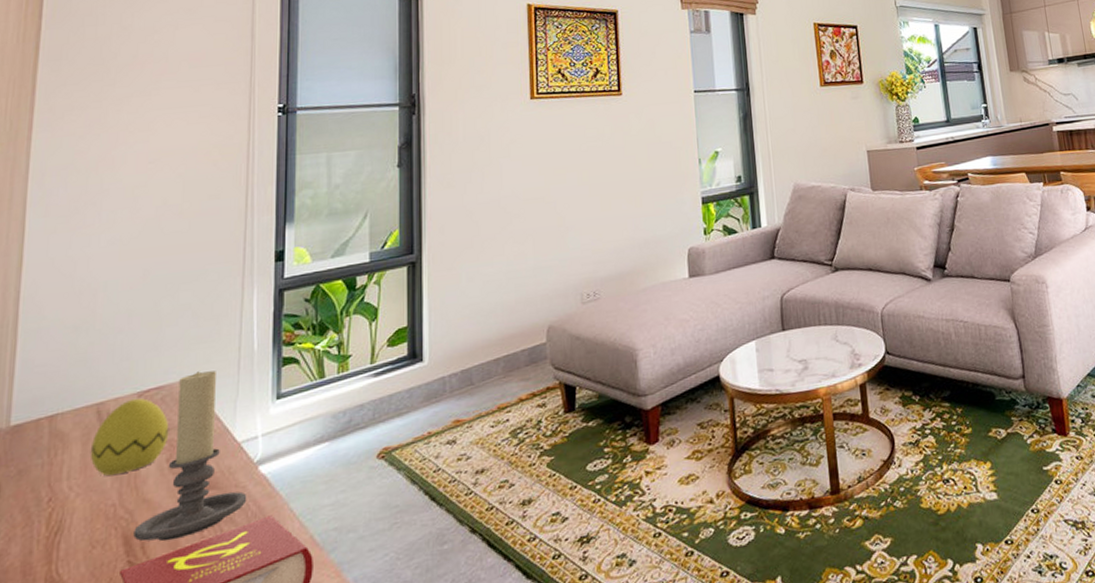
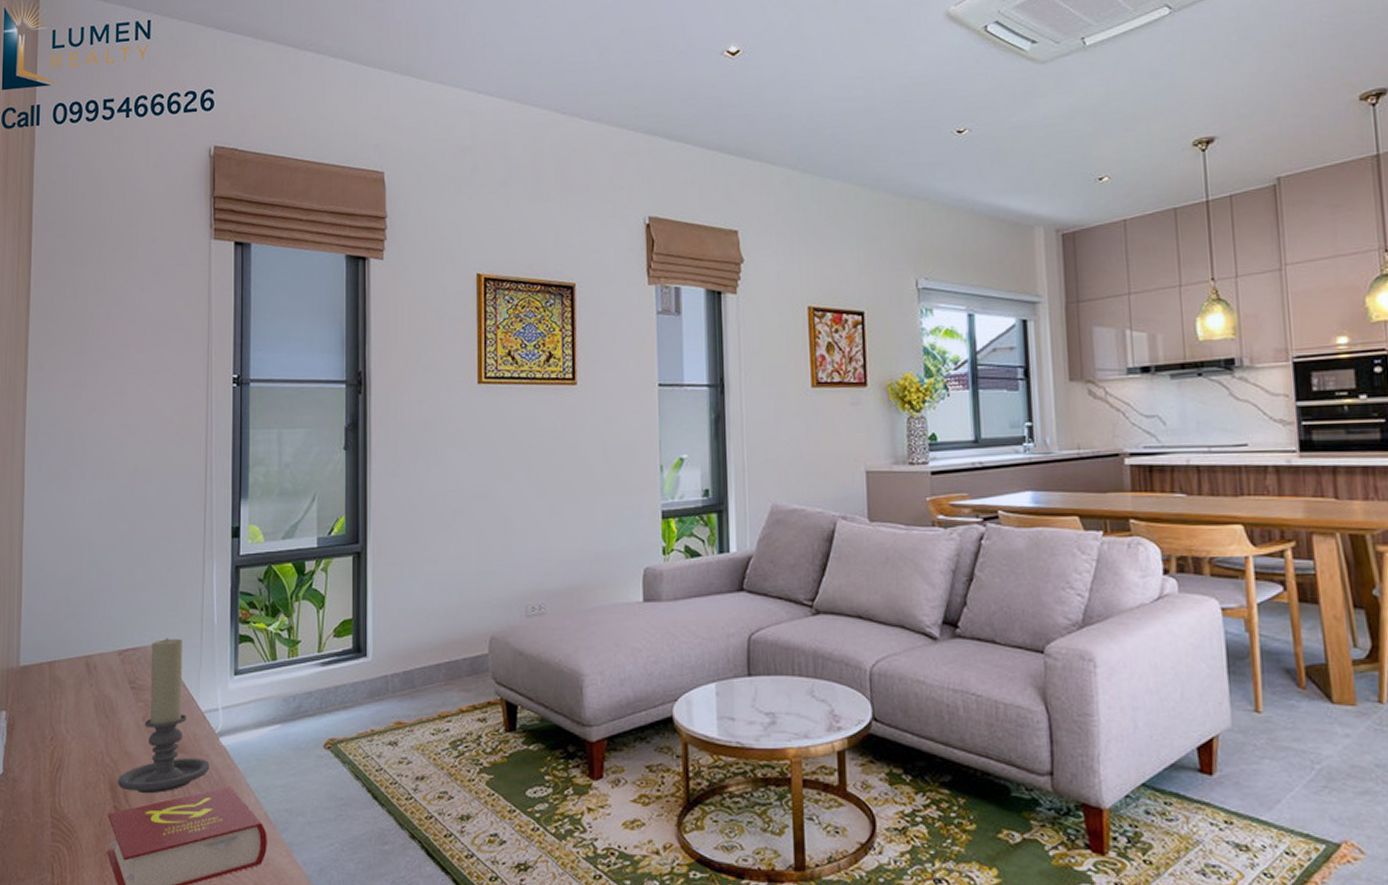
decorative egg: present [90,398,169,476] -> none [81,656,144,726]

